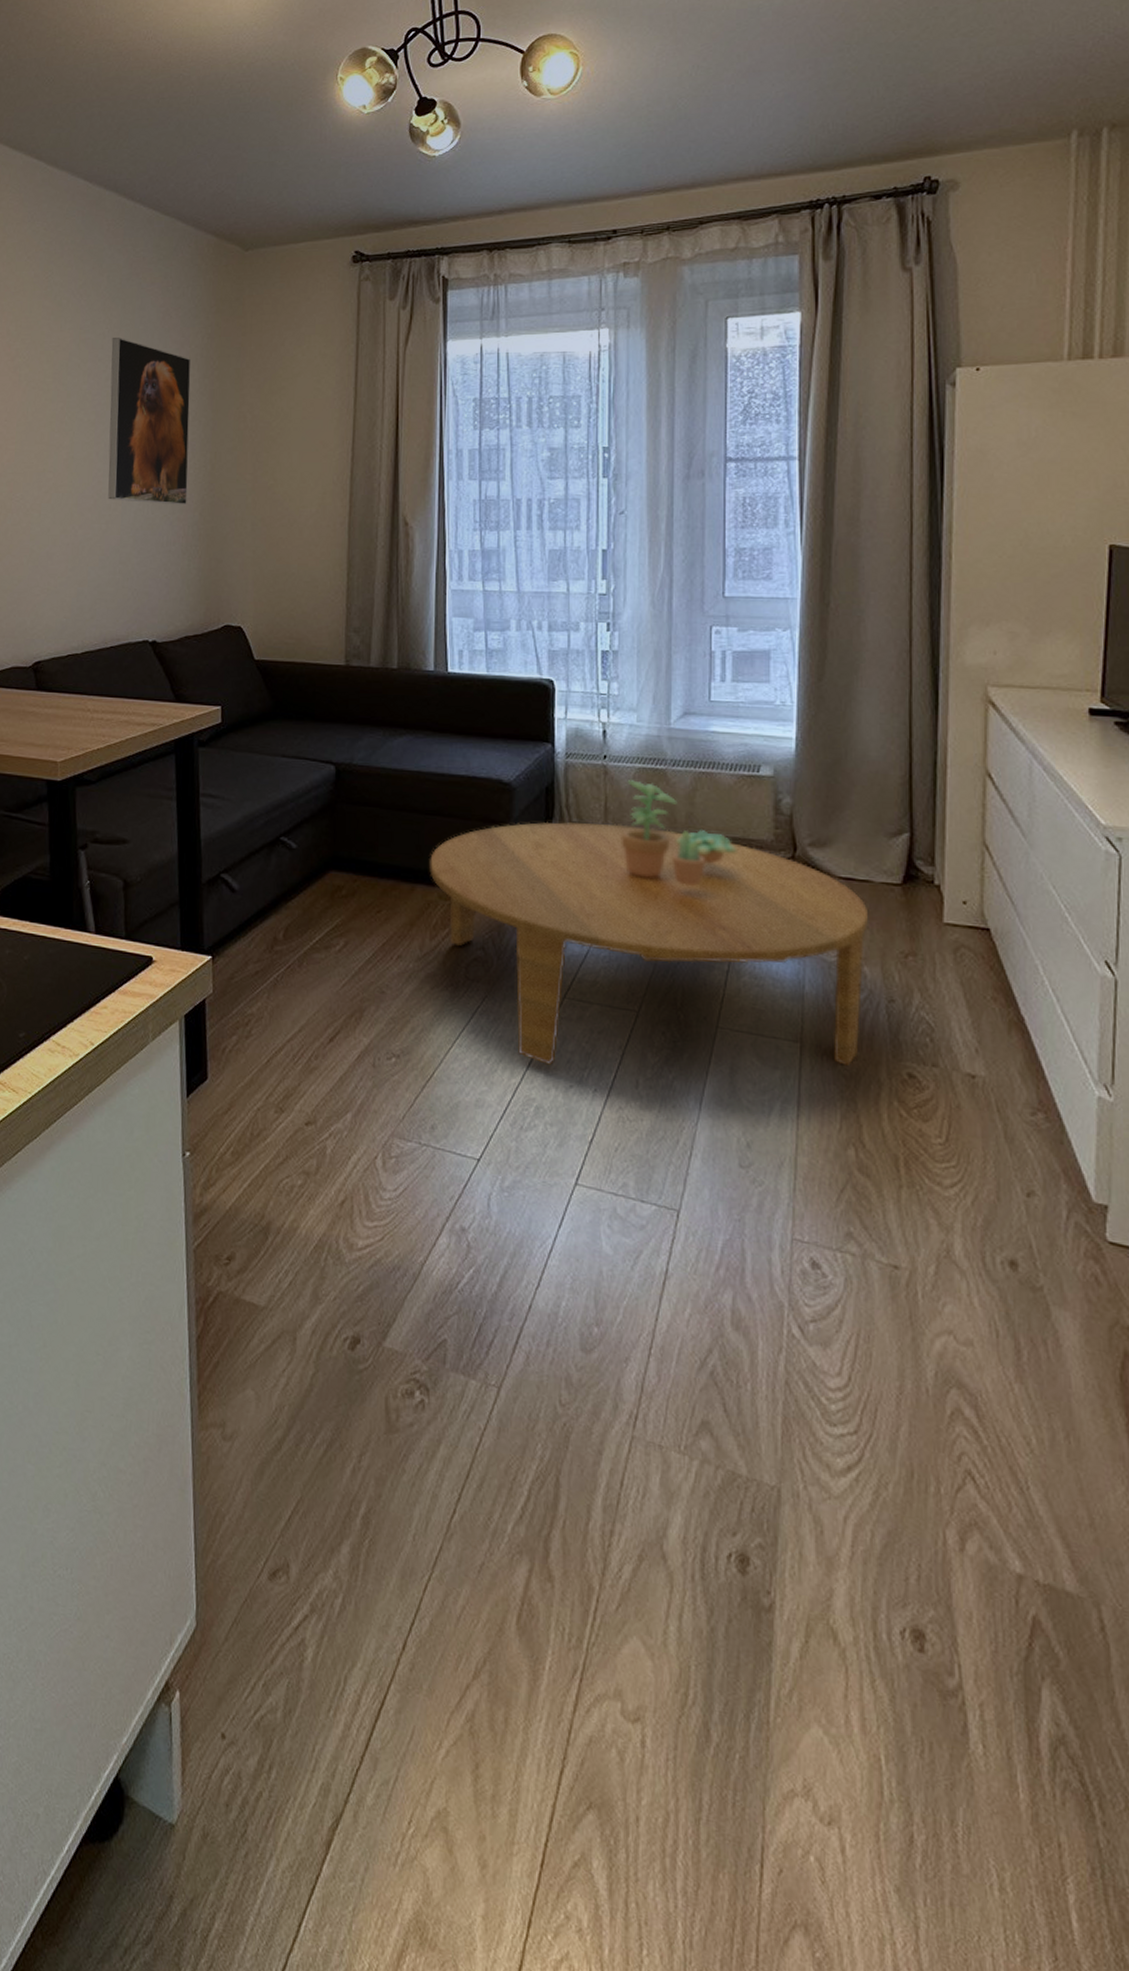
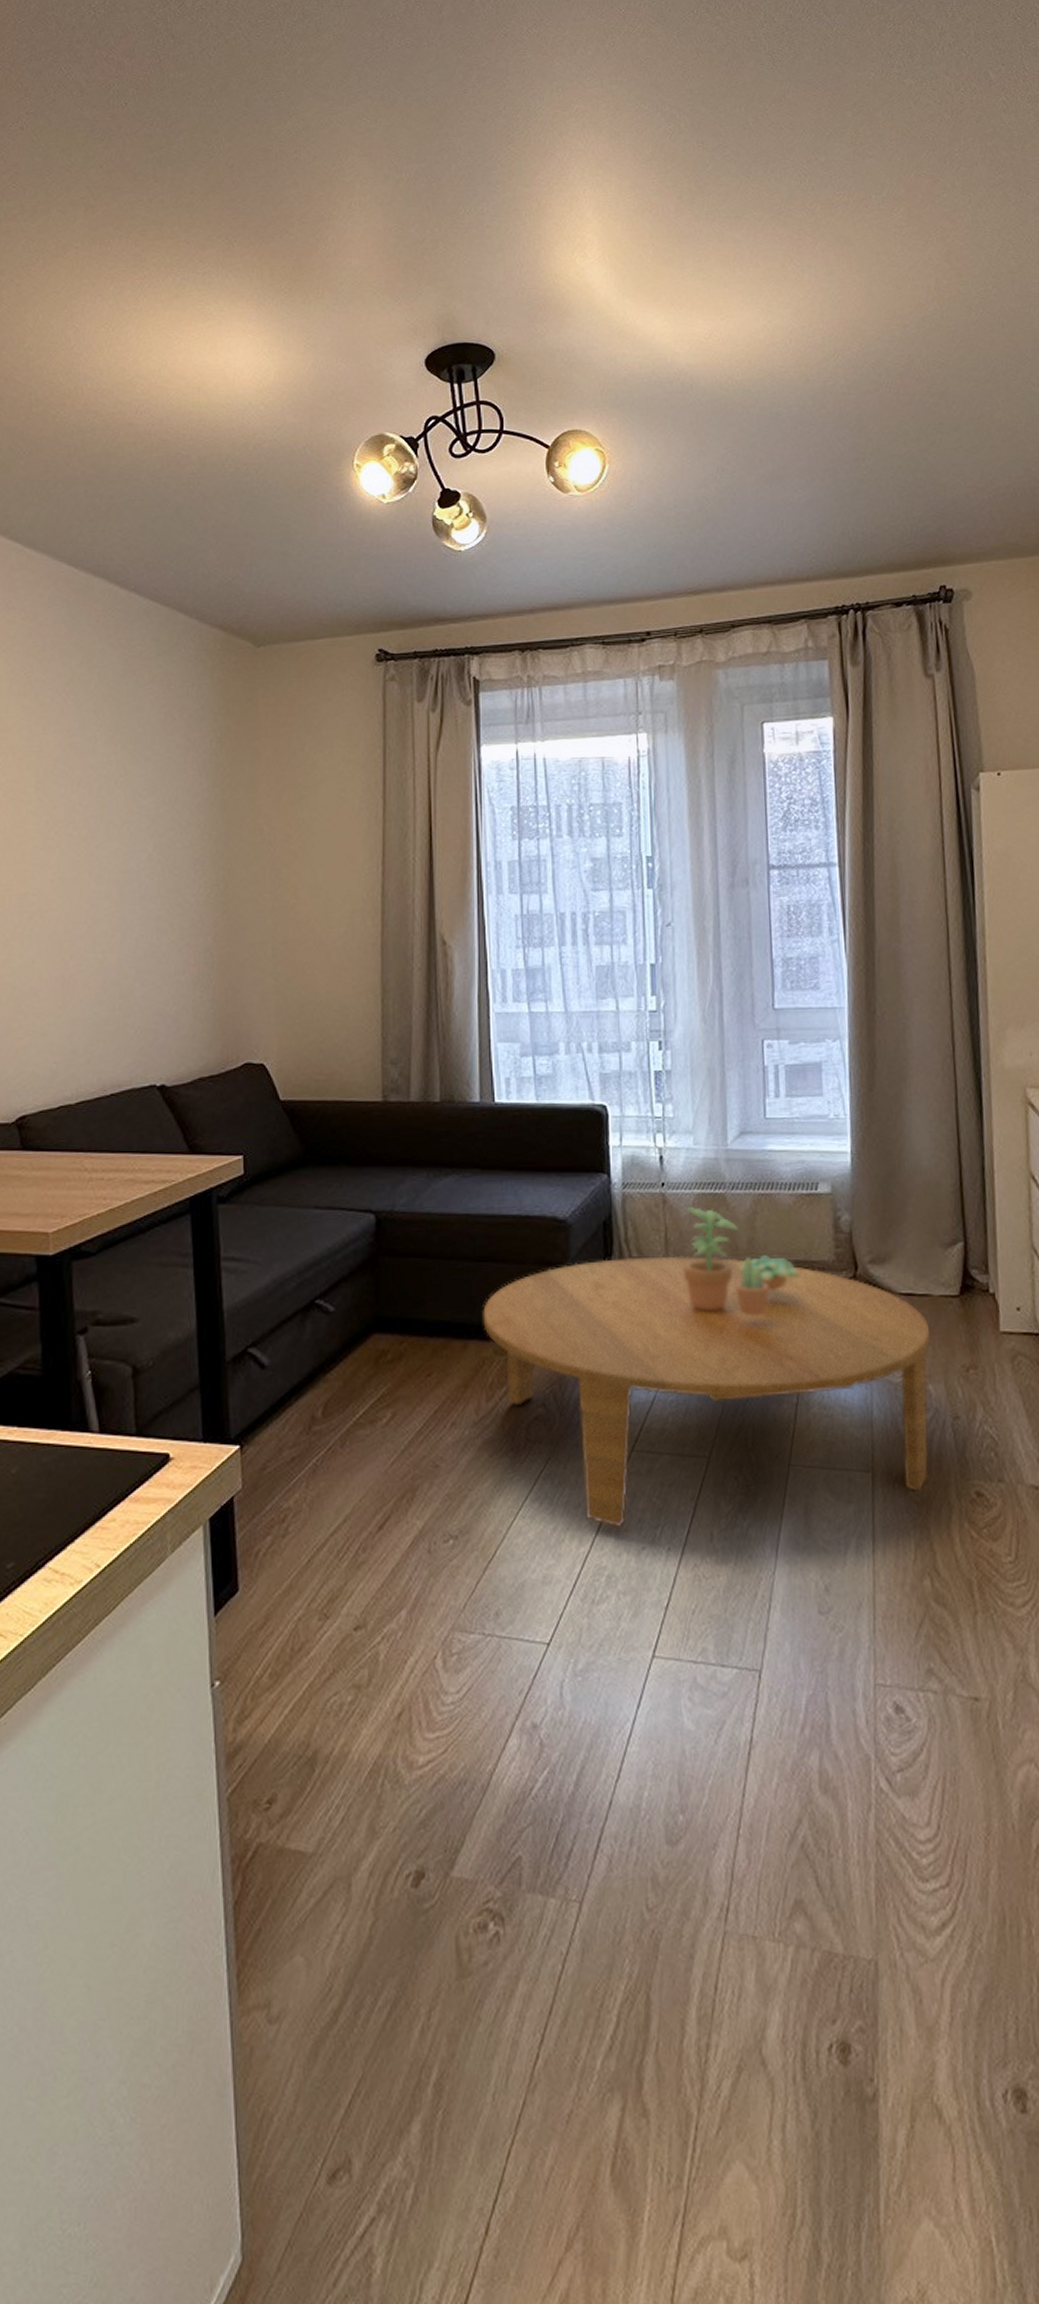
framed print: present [108,336,192,506] -> none [104,740,199,930]

